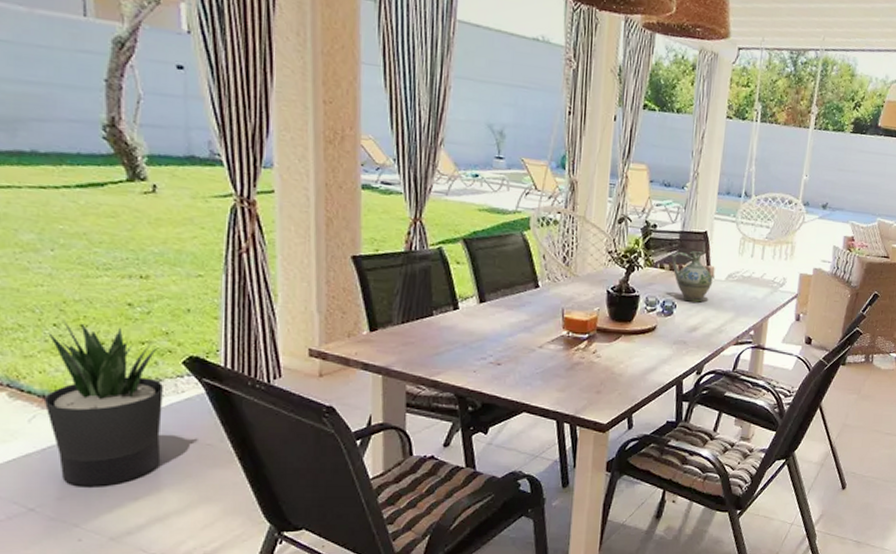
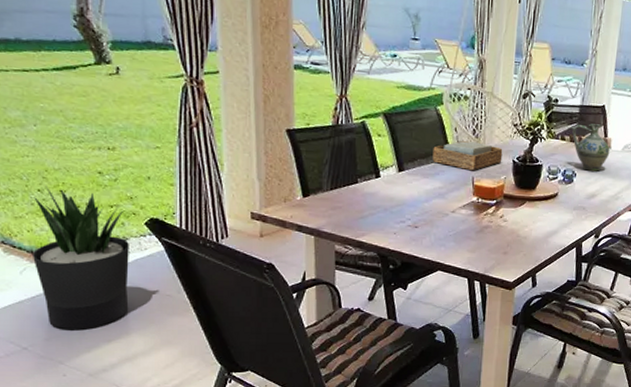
napkin holder: none [518,268,596,302] -> present [432,140,503,171]

